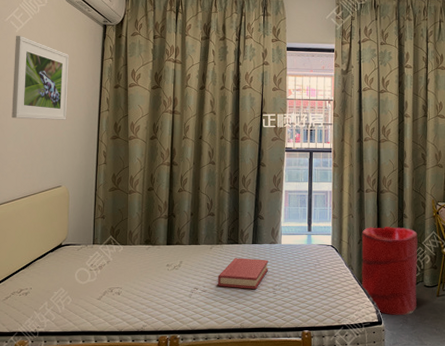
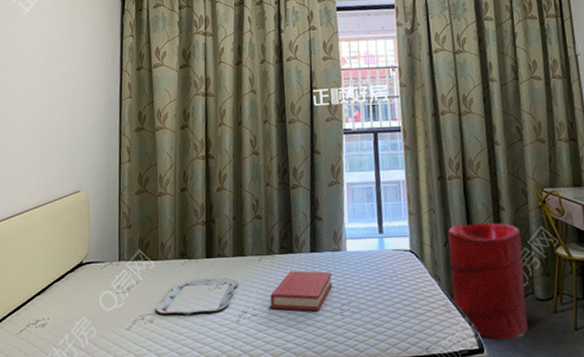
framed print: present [12,35,69,120] -> none [22,17,85,114]
serving tray: none [123,260,193,289] -> present [156,277,239,314]

